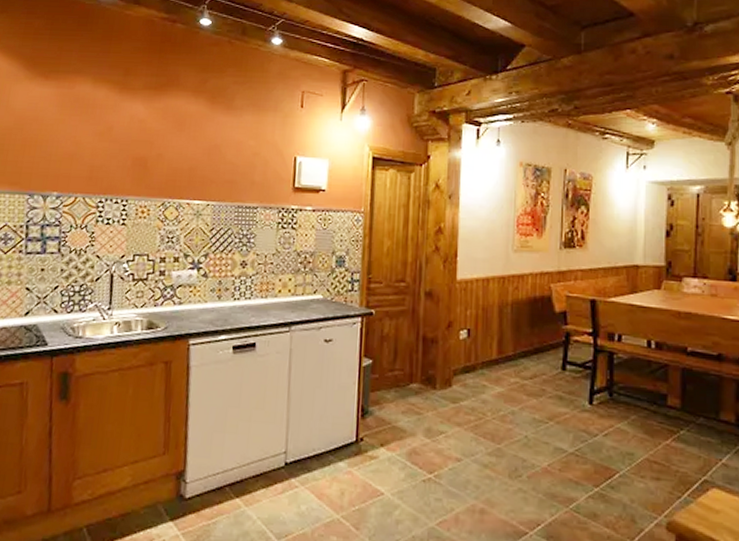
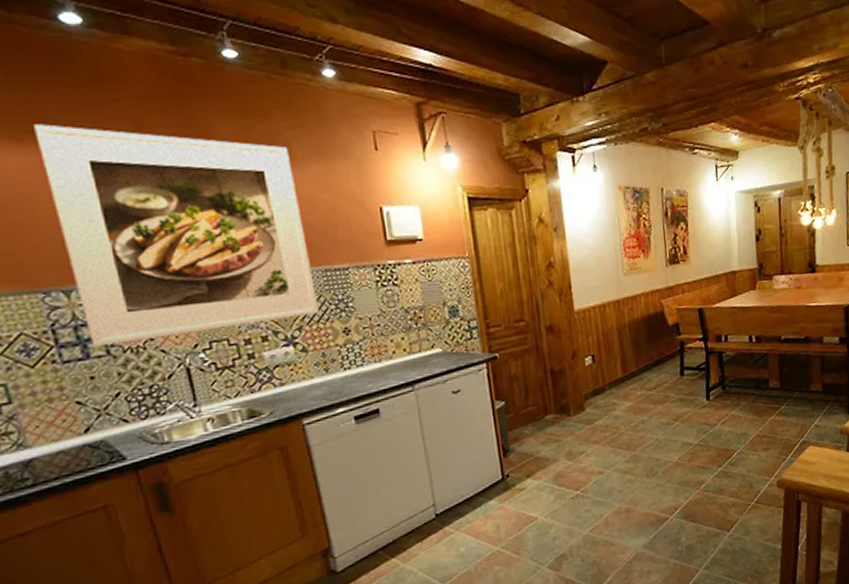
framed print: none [50,66,232,245] -> present [34,124,320,348]

